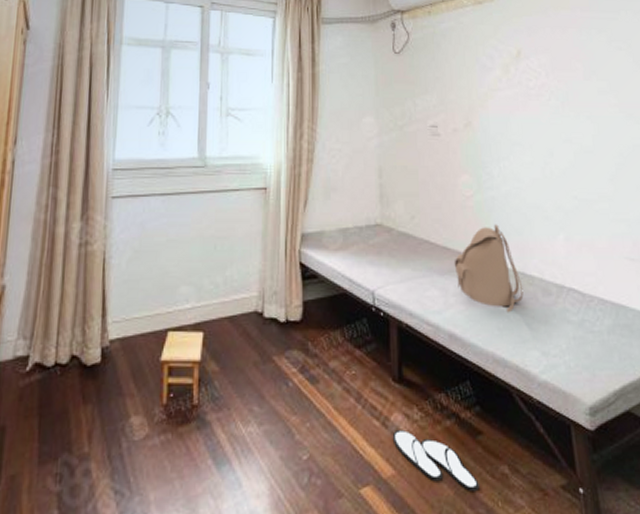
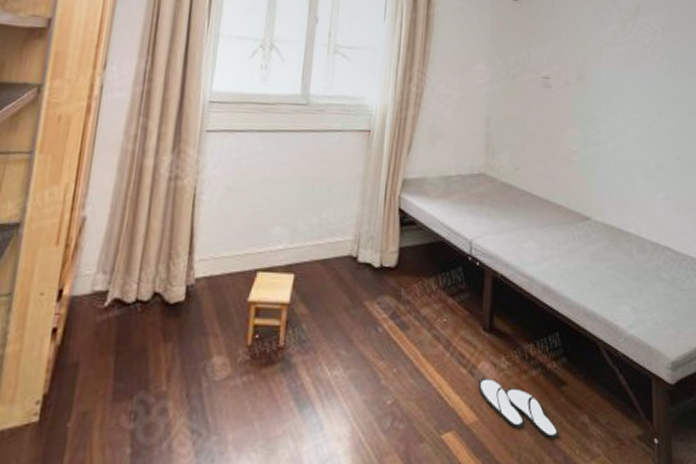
backpack: present [454,224,524,313] -> none [554,180,619,268]

